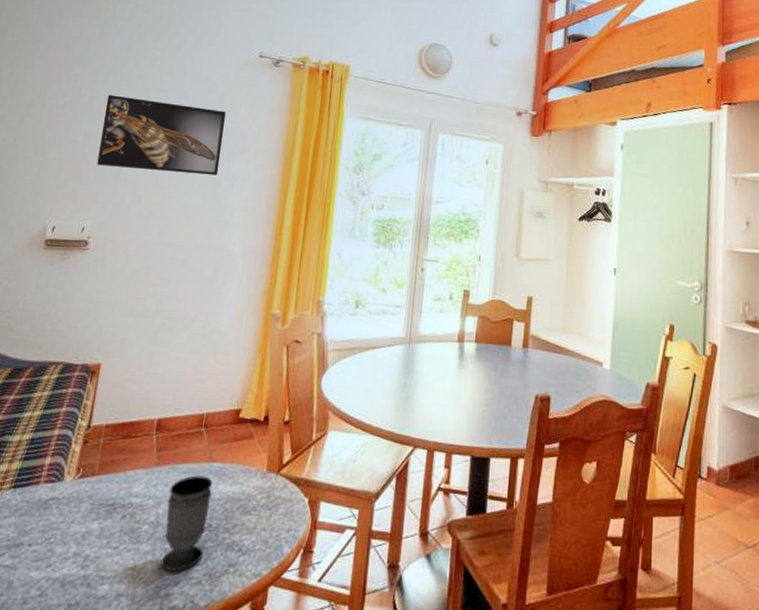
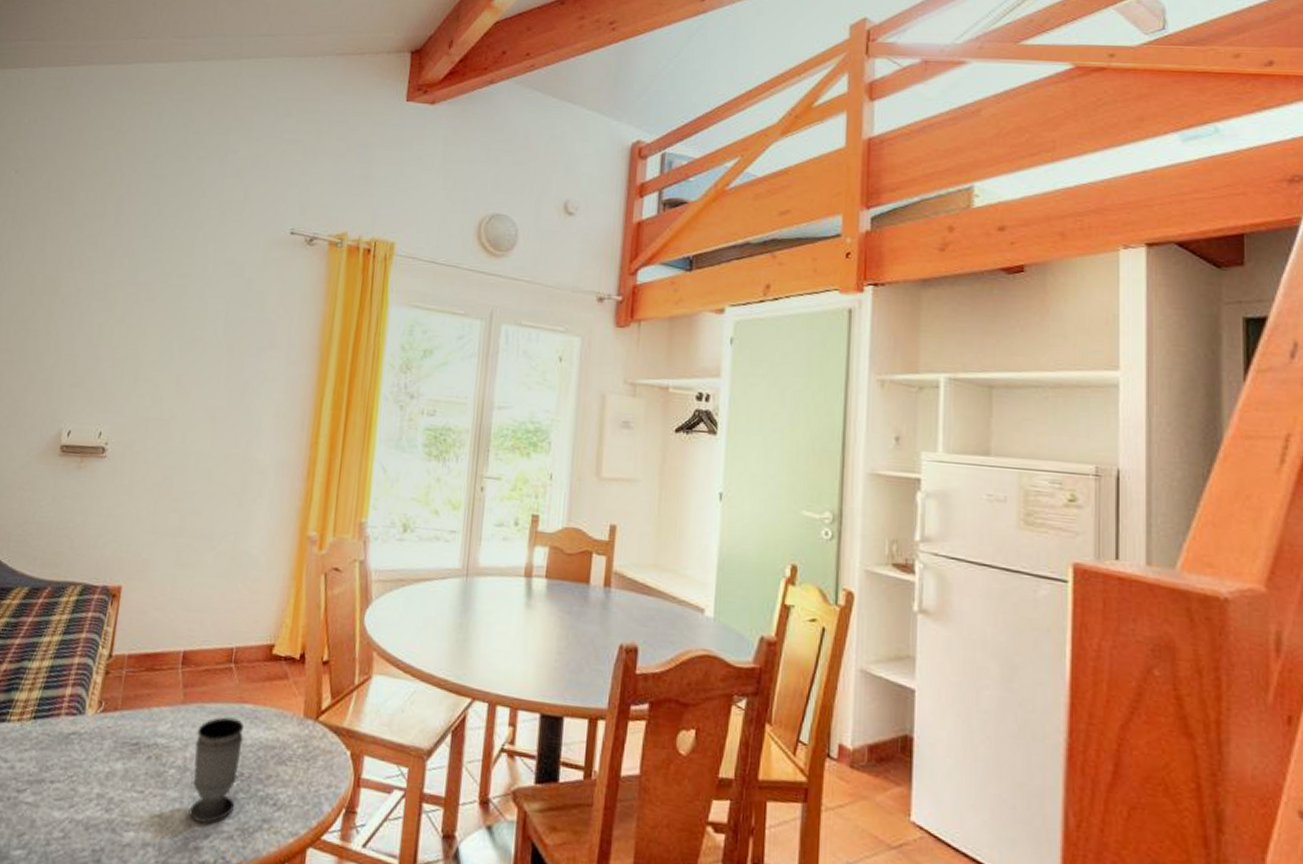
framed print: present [97,95,226,176] -> none [113,280,253,374]

